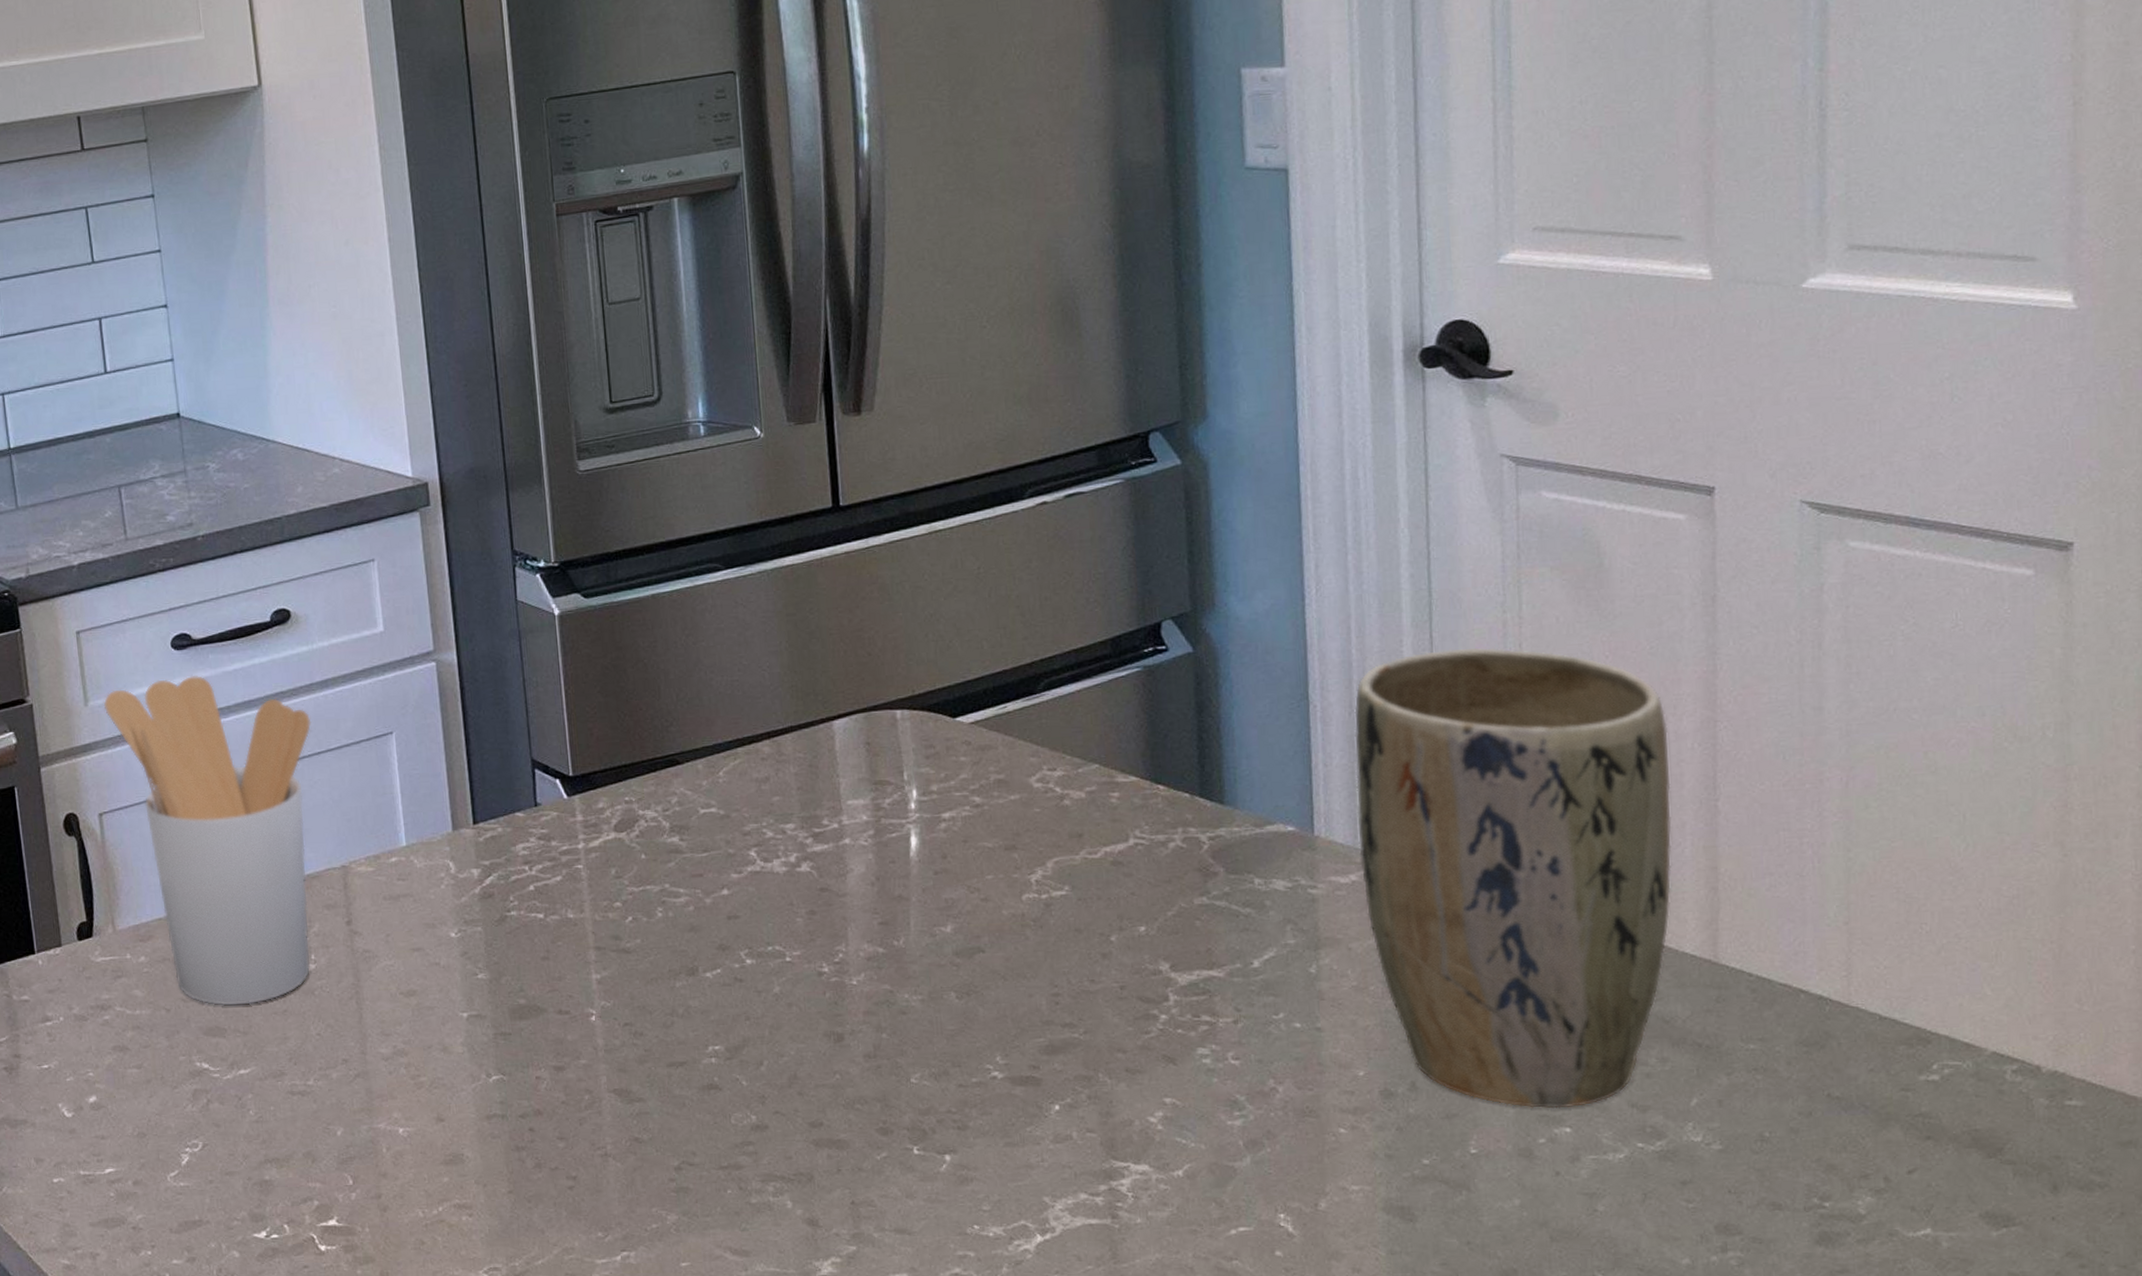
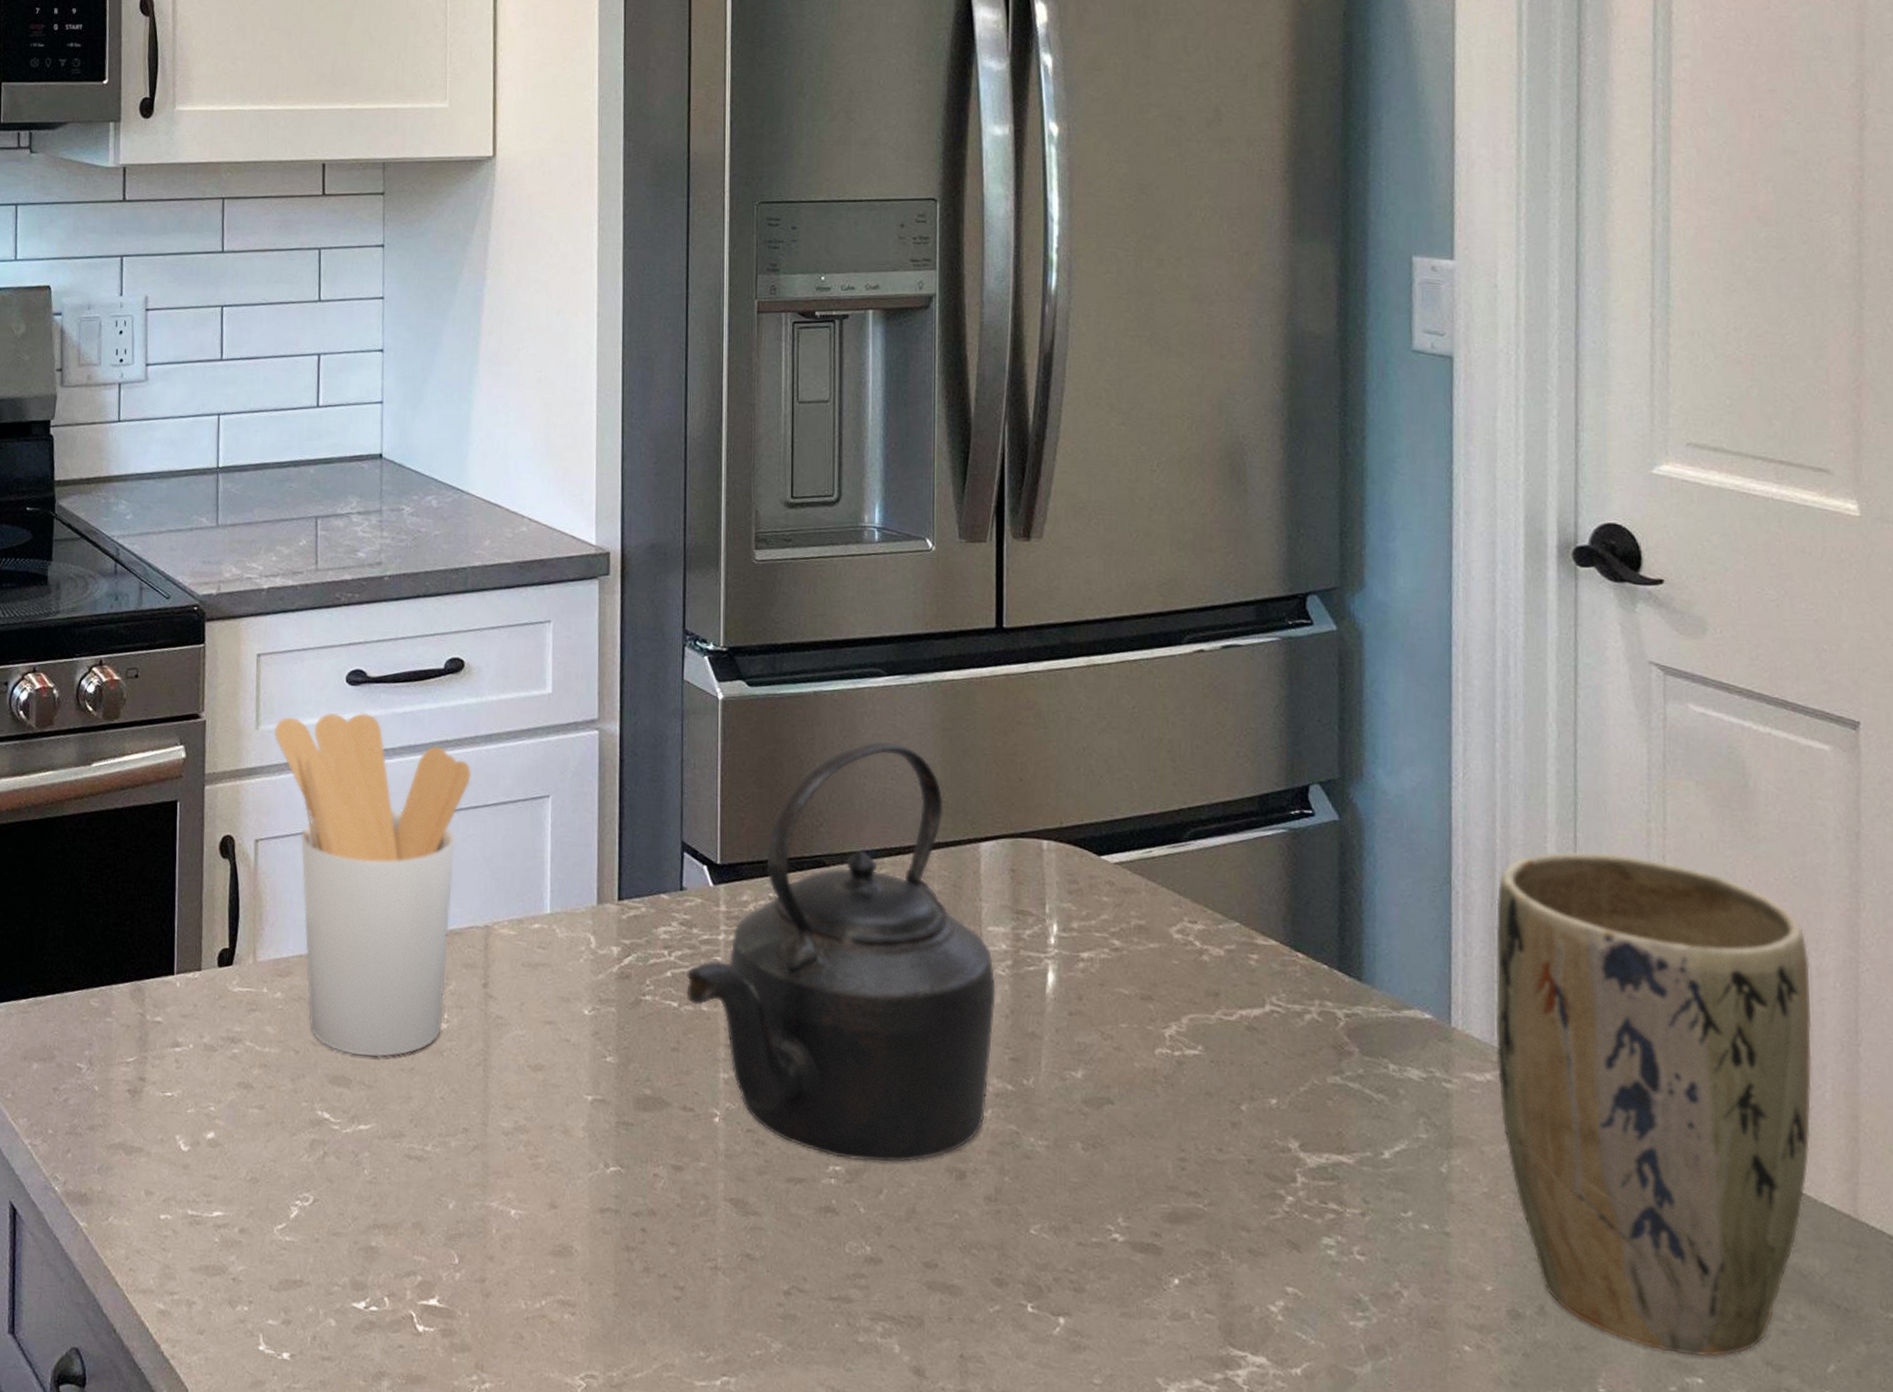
kettle: none [549,634,861,1038] -> present [686,741,996,1163]

